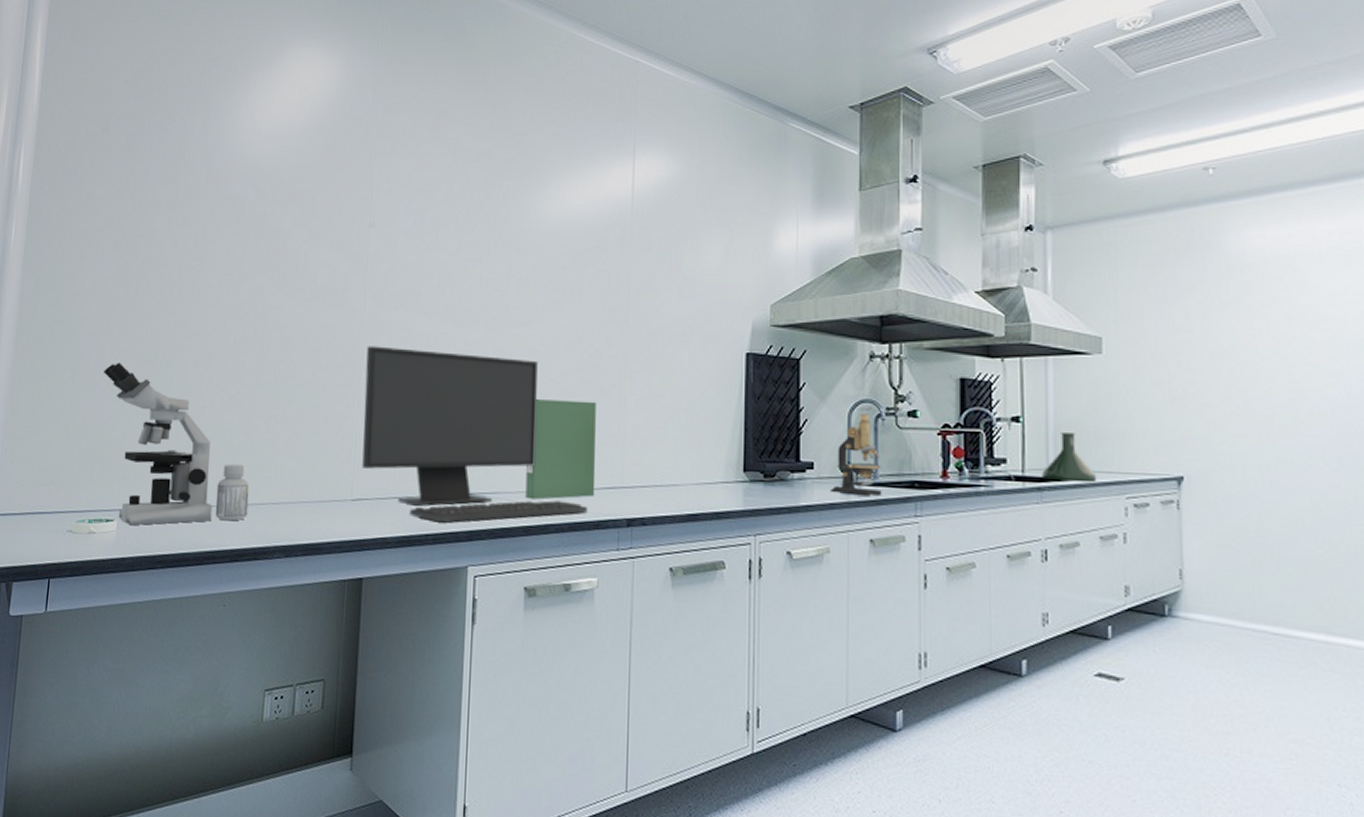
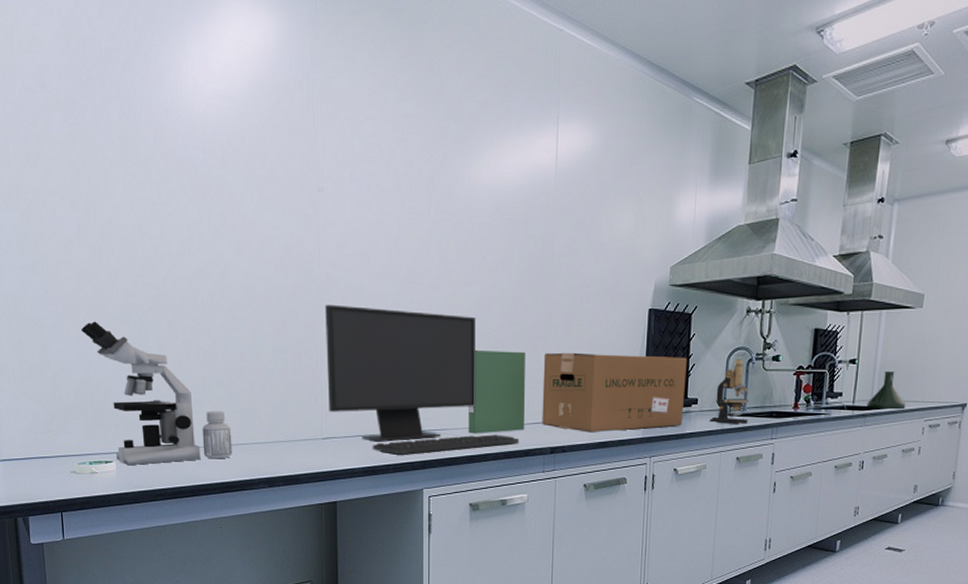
box: none [616,403,797,502] -> present [542,352,687,433]

